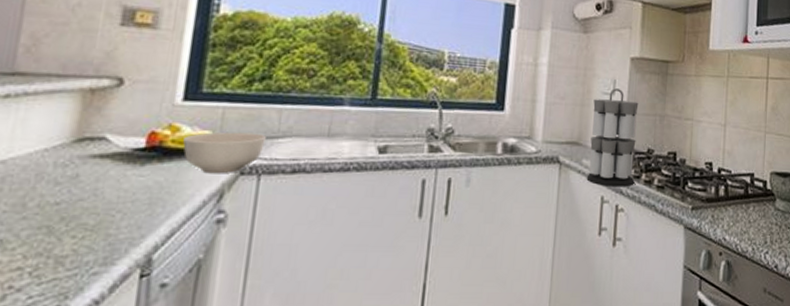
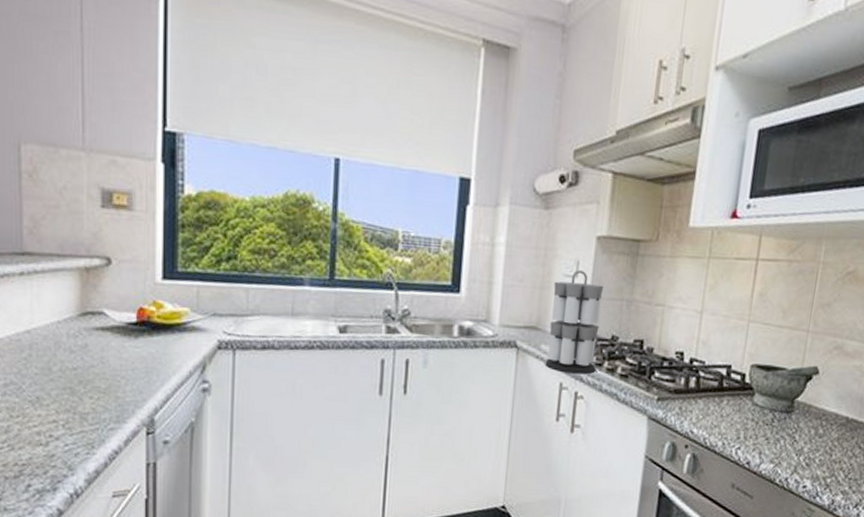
bowl: present [183,132,266,174] -> none [167,309,237,348]

